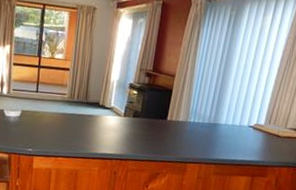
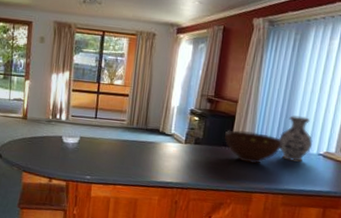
fruit bowl: none [162,103,216,136] -> present [224,129,283,164]
vase: none [212,89,244,134] -> present [278,115,313,162]

